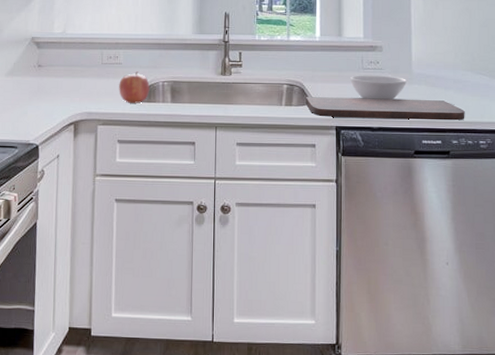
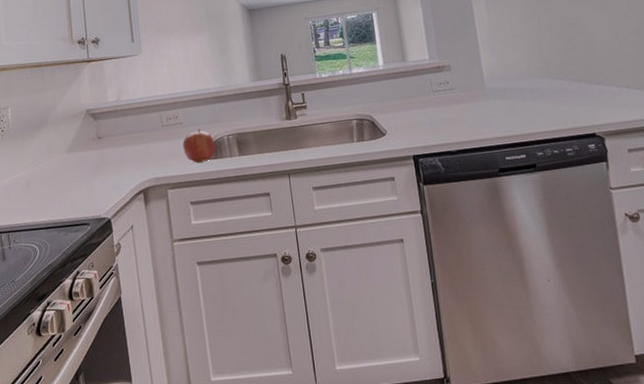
cutting board: present [305,97,465,121] -> none [377,112,548,148]
soup bowl: present [350,75,406,100] -> none [421,95,481,123]

